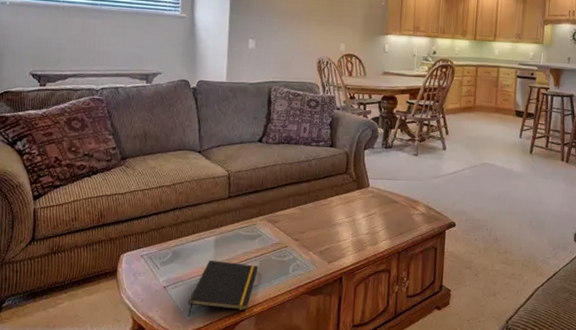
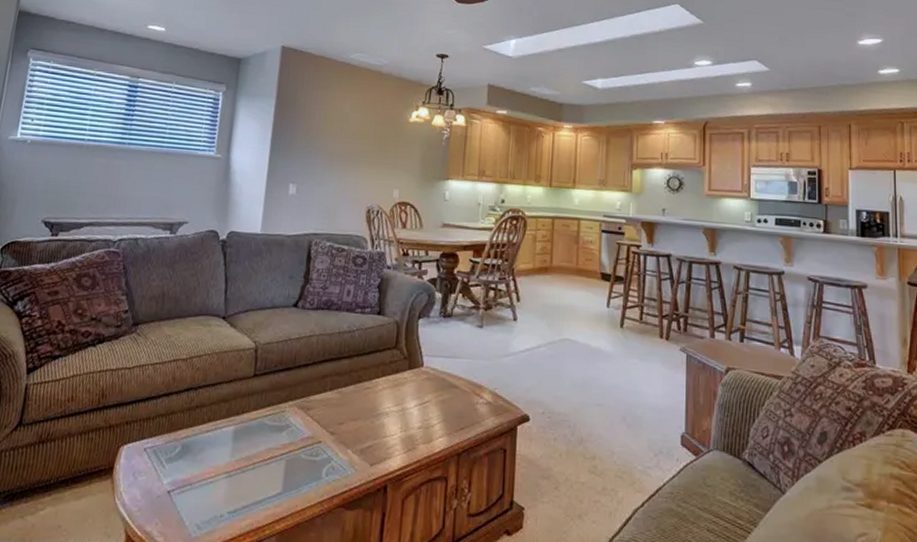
notepad: present [188,260,259,317] -> none [194,457,285,534]

